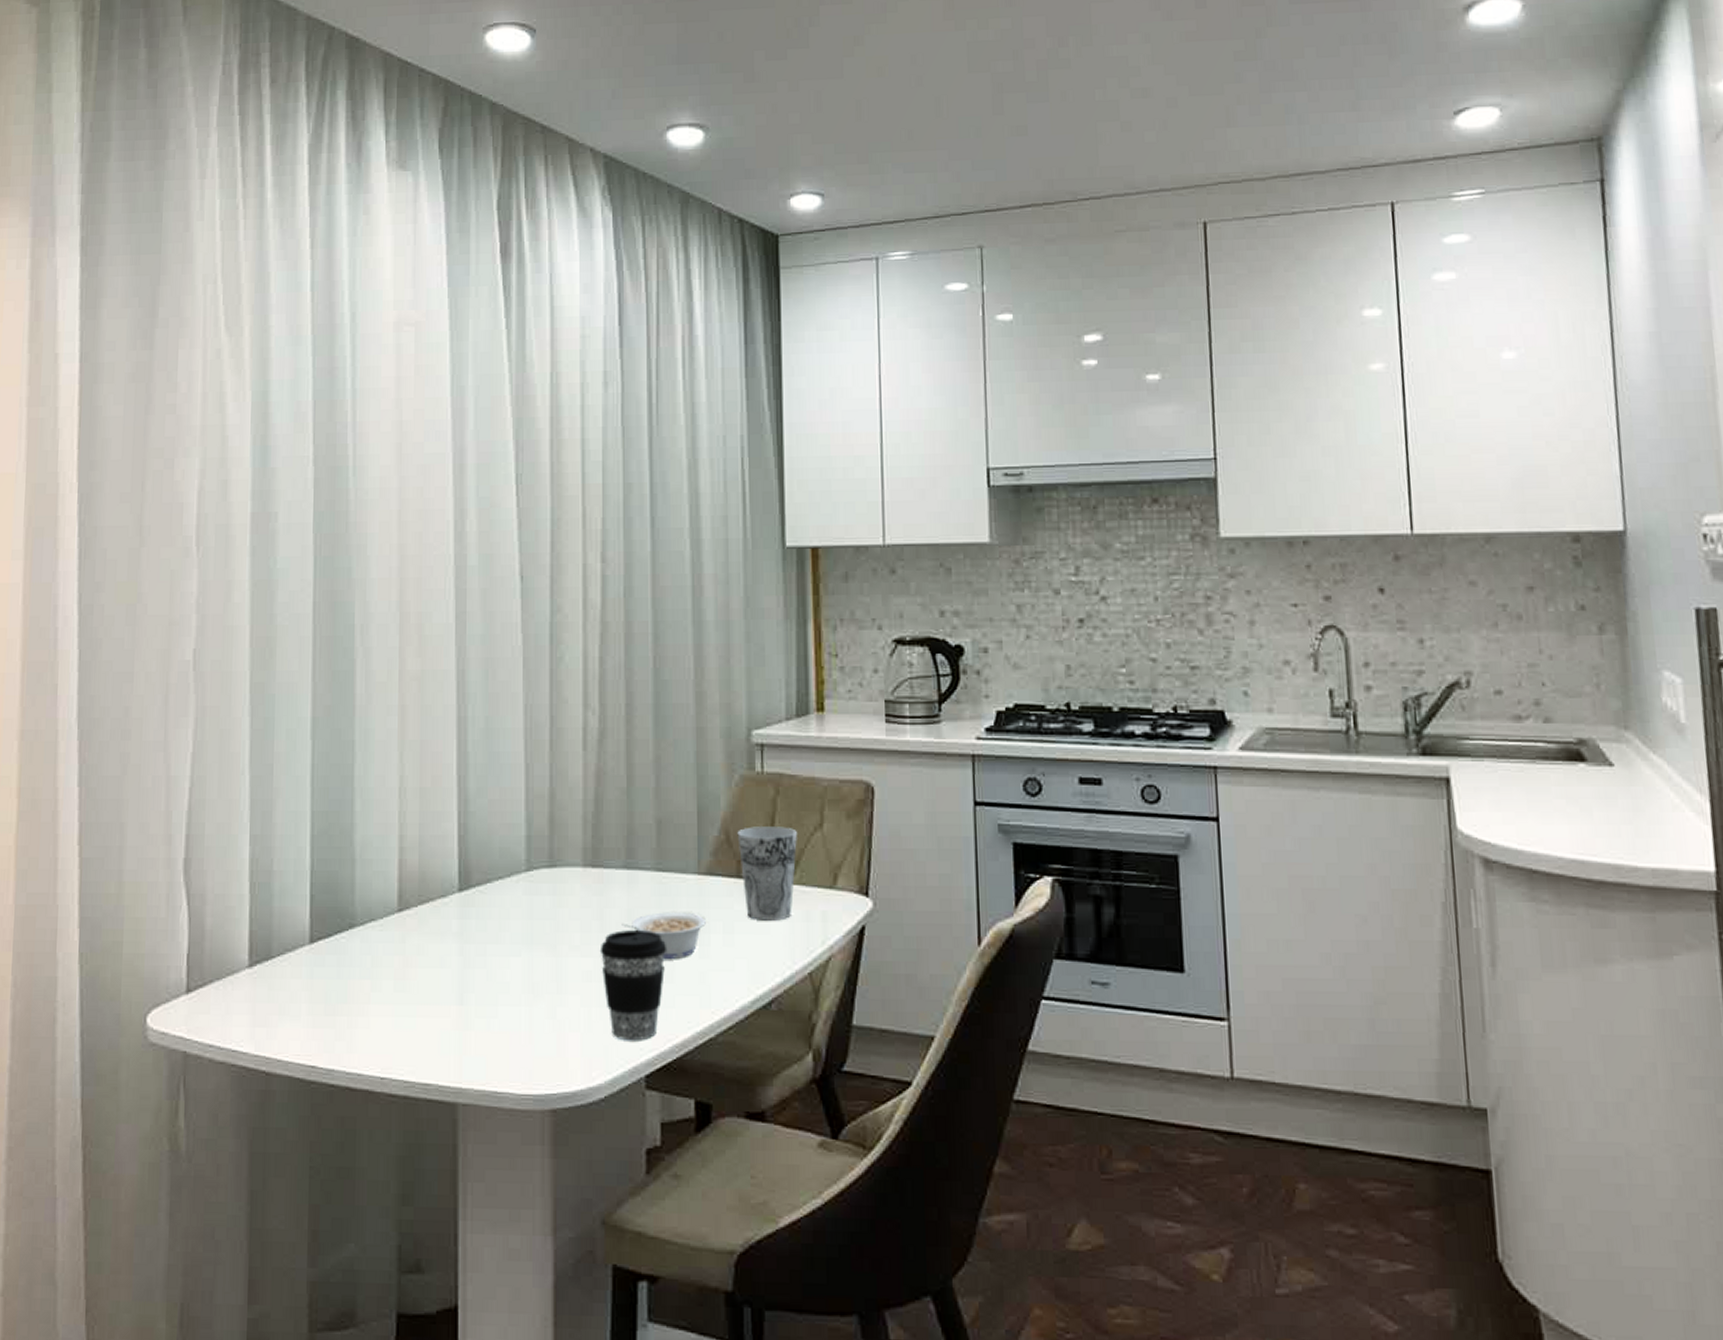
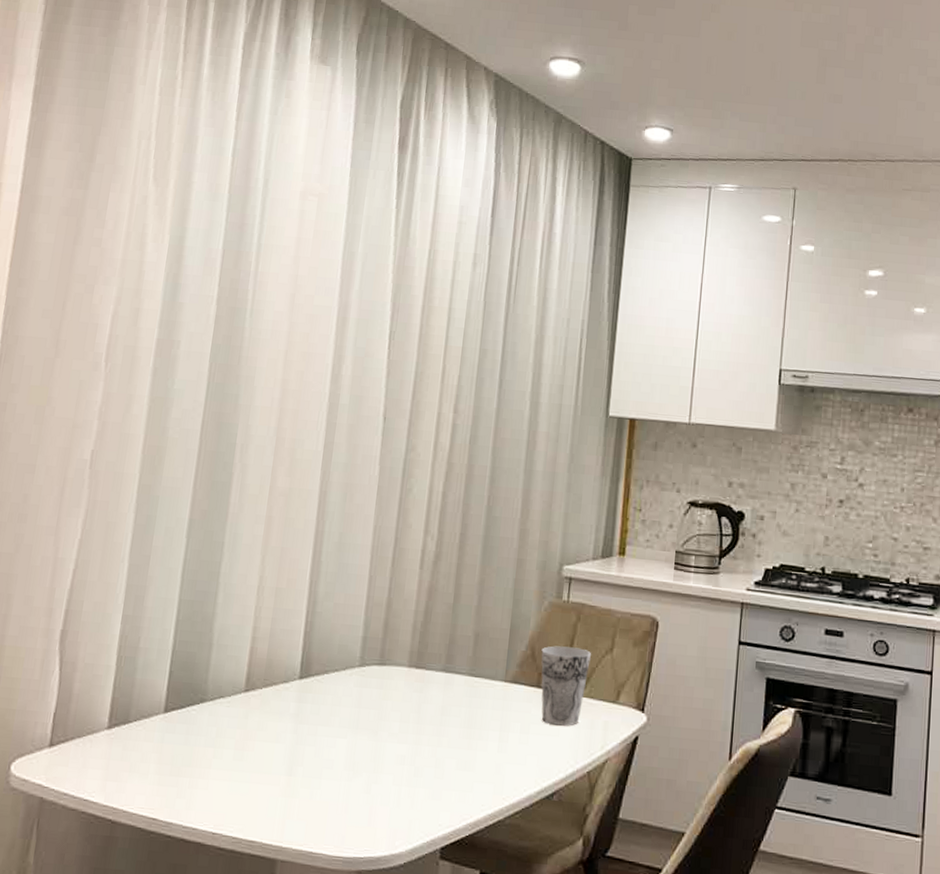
coffee cup: present [599,929,667,1041] -> none [414,723,472,818]
legume: present [621,912,706,959] -> none [435,711,507,751]

